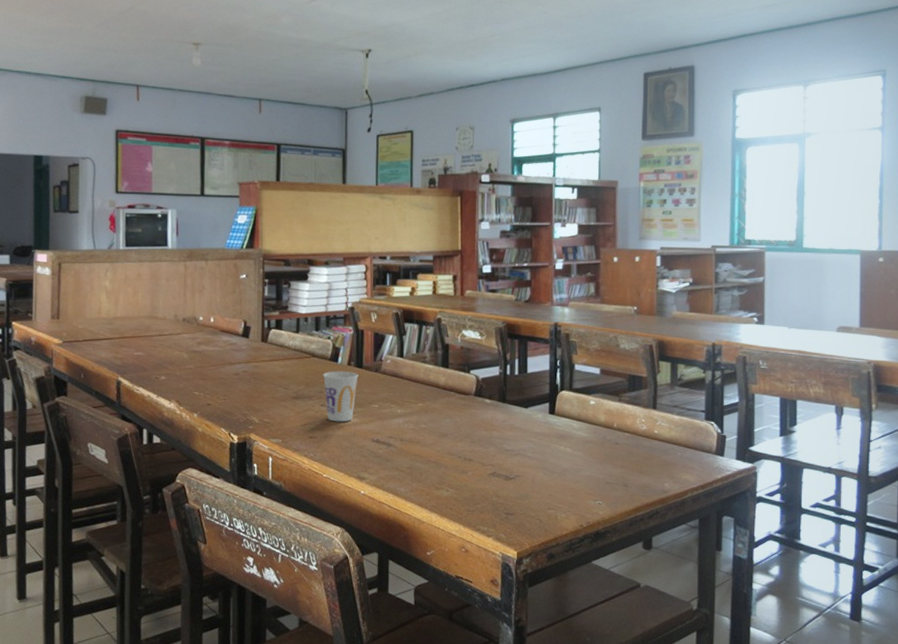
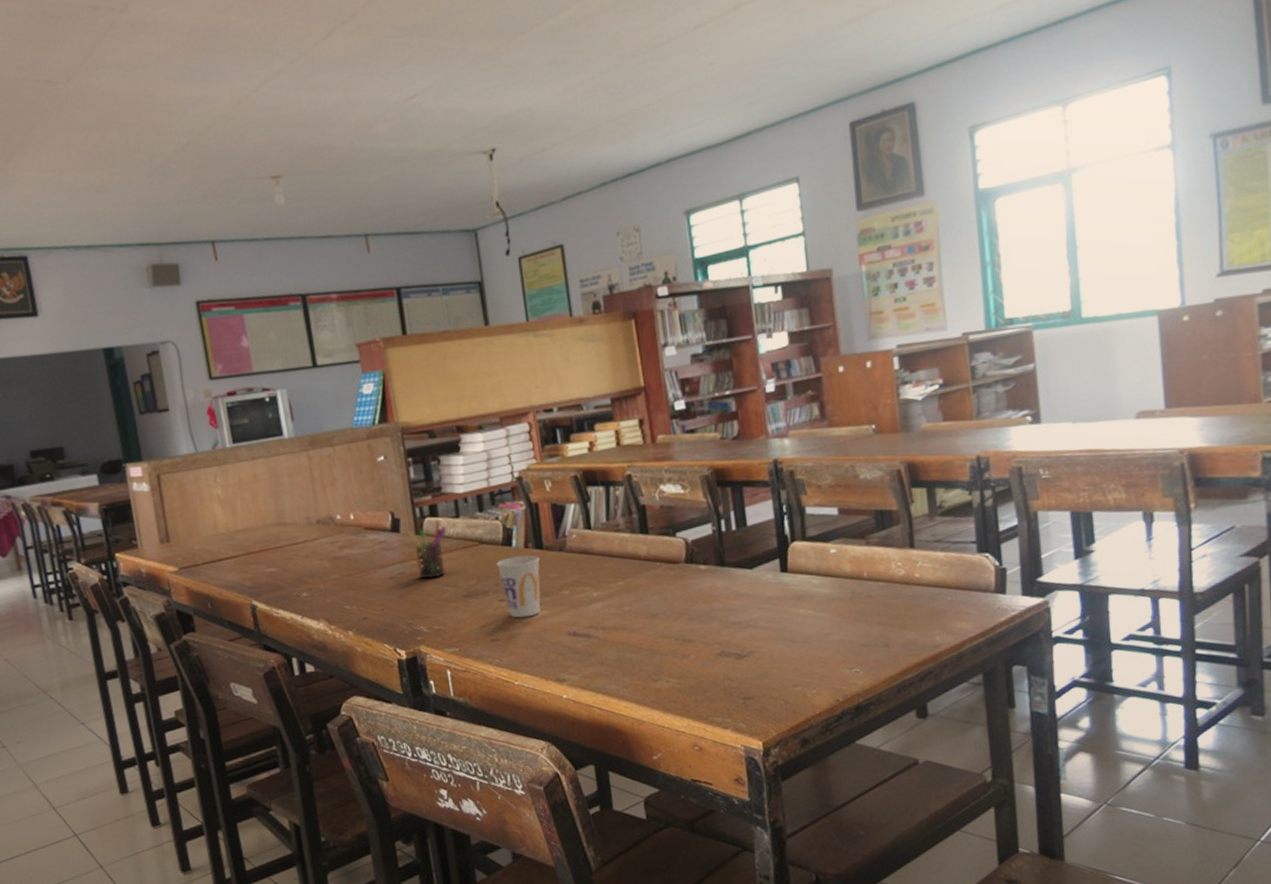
pen holder: none [255,332,288,380] -> present [407,520,448,579]

